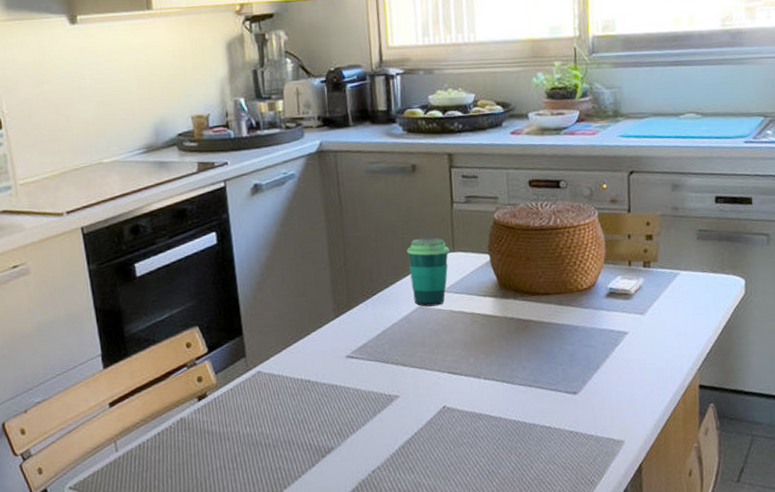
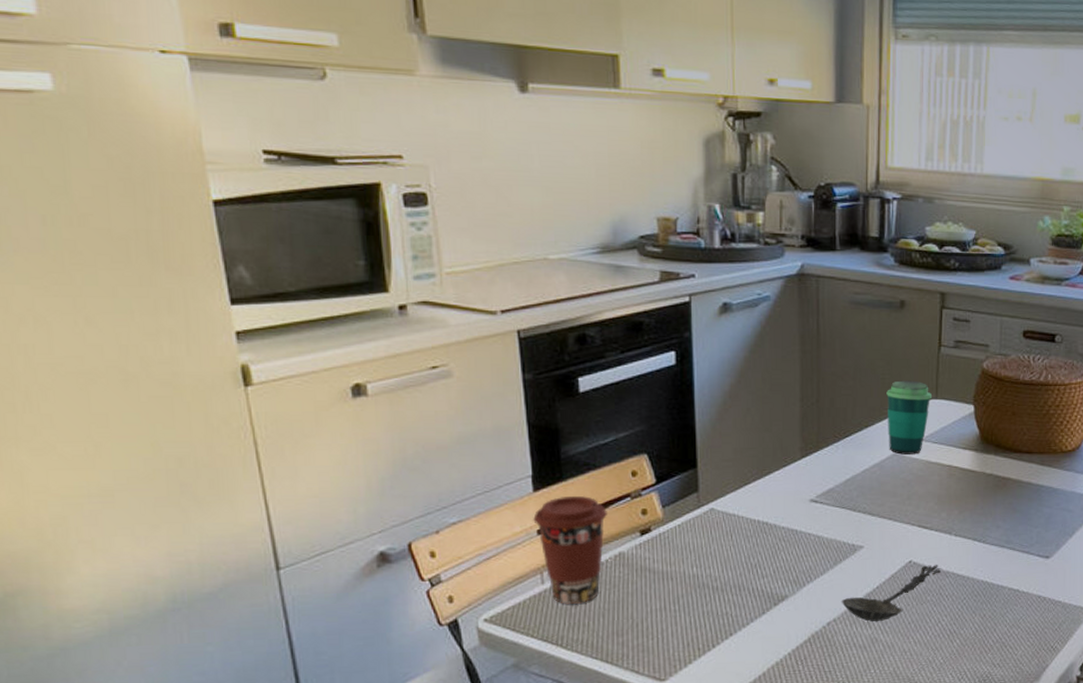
coffee cup: none [105,368,168,469] -> present [533,495,607,604]
spoon: none [383,408,475,468] -> present [841,565,942,623]

